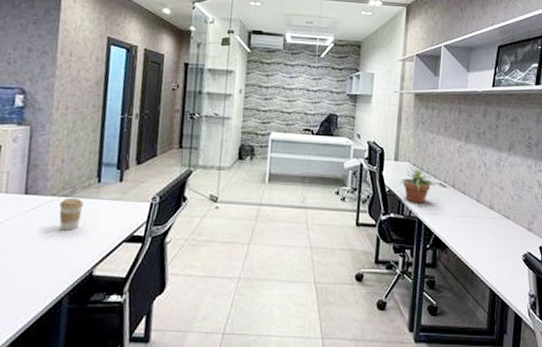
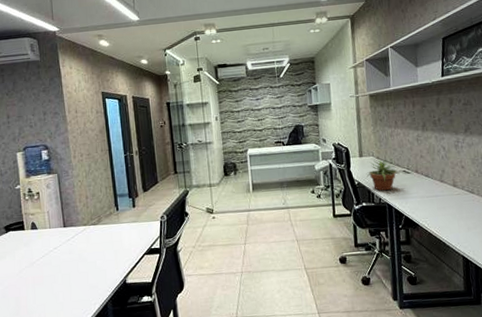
coffee cup: present [59,197,84,231] -> none [91,225,109,252]

